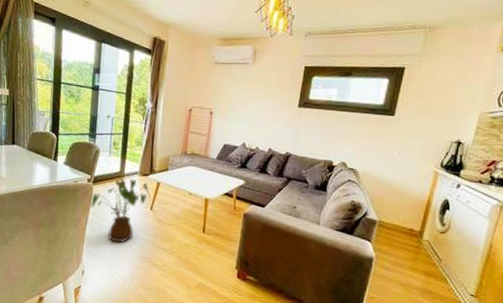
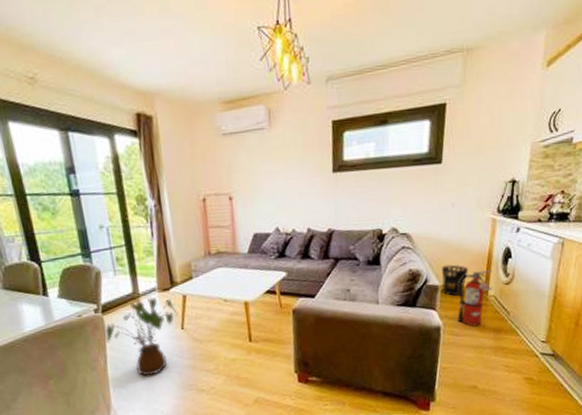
wastebasket: none [379,203,407,234] -> present [441,264,469,296]
fire extinguisher: none [390,215,430,266] -> present [457,270,494,327]

